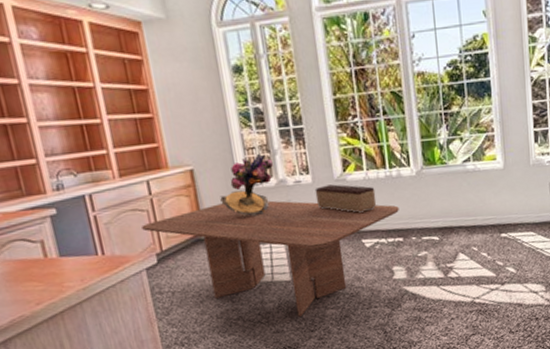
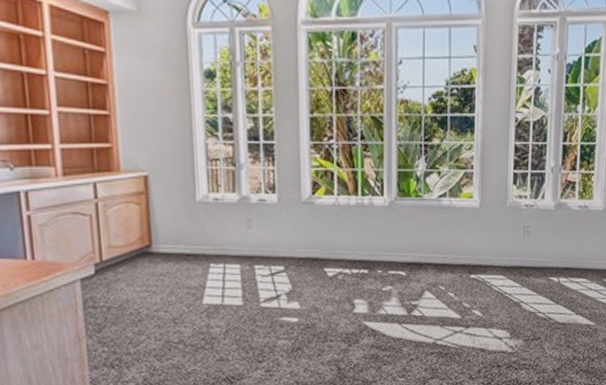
dining table: present [142,200,399,317] -> none [82,215,367,345]
bouquet: present [220,153,273,217] -> none [174,165,237,233]
decorative box: present [314,184,377,214] -> none [279,207,344,241]

